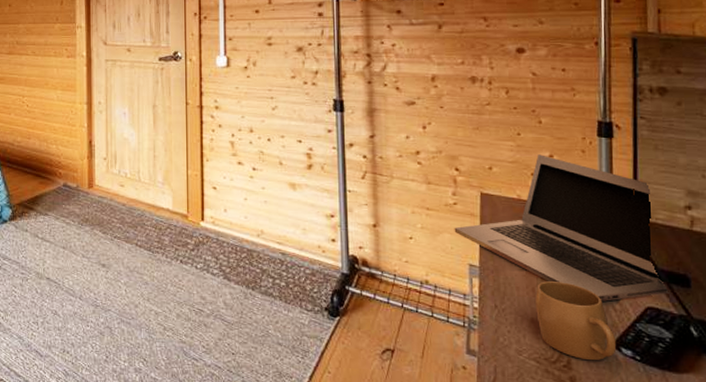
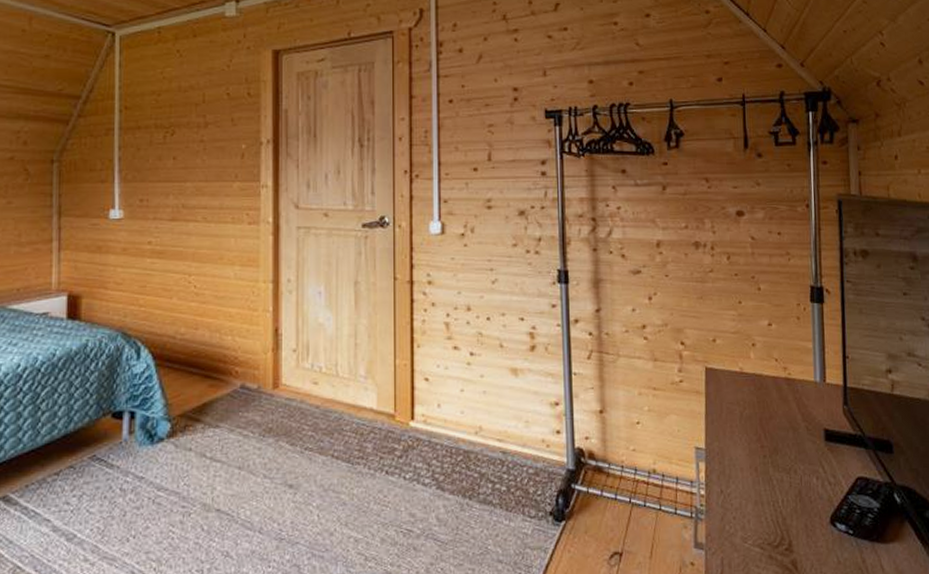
laptop: present [454,154,671,302] -> none [680,323,877,475]
mug: present [535,281,617,361] -> none [758,458,832,541]

